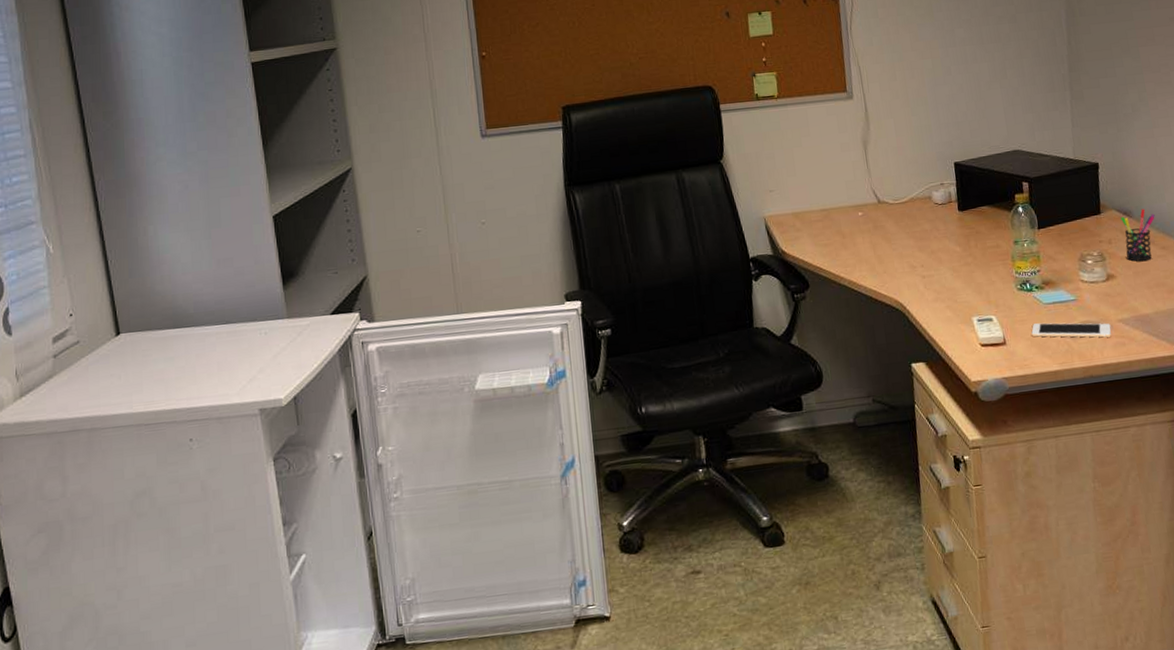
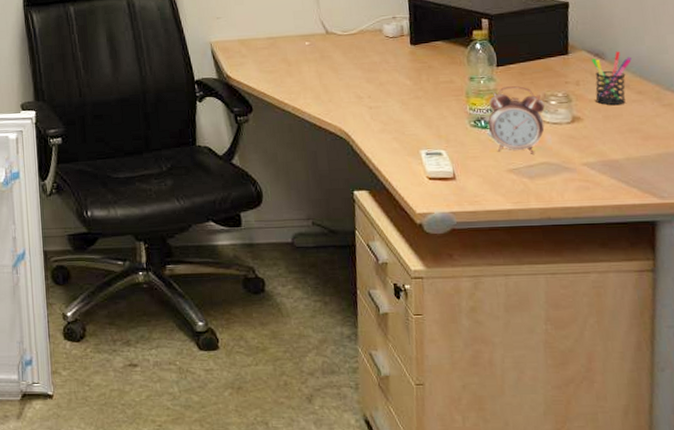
cell phone: present [1031,322,1111,338] -> none [484,161,574,180]
alarm clock: none [1032,247,1083,314] -> present [487,86,545,154]

